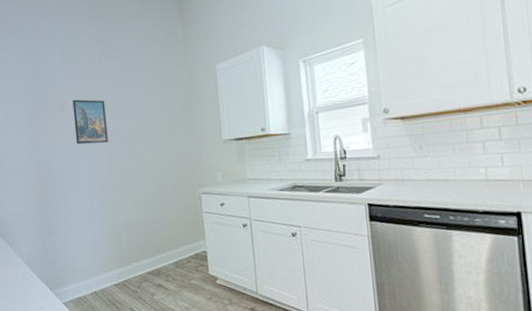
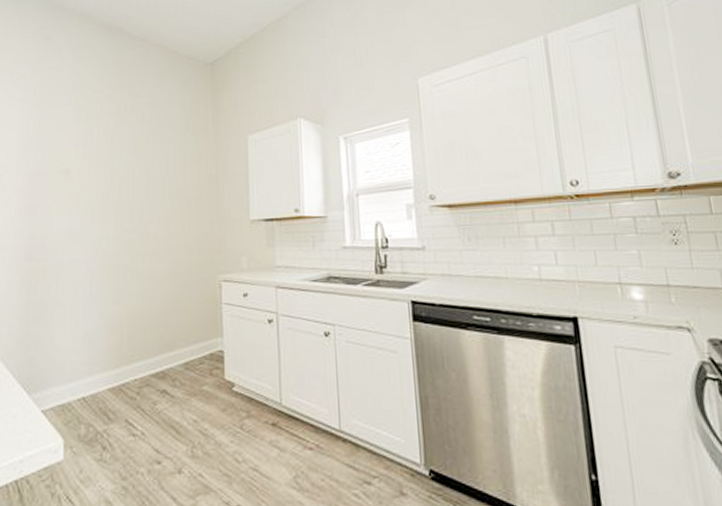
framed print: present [72,99,108,145] -> none [78,164,117,217]

